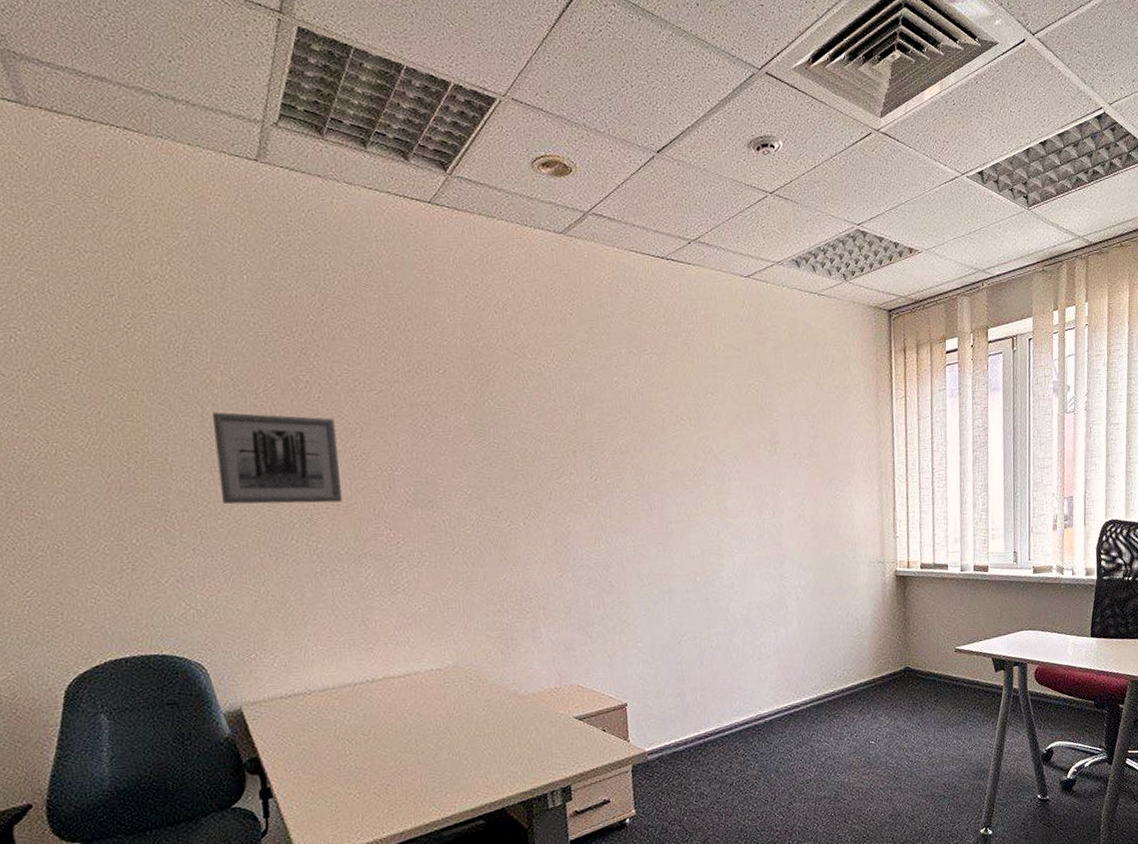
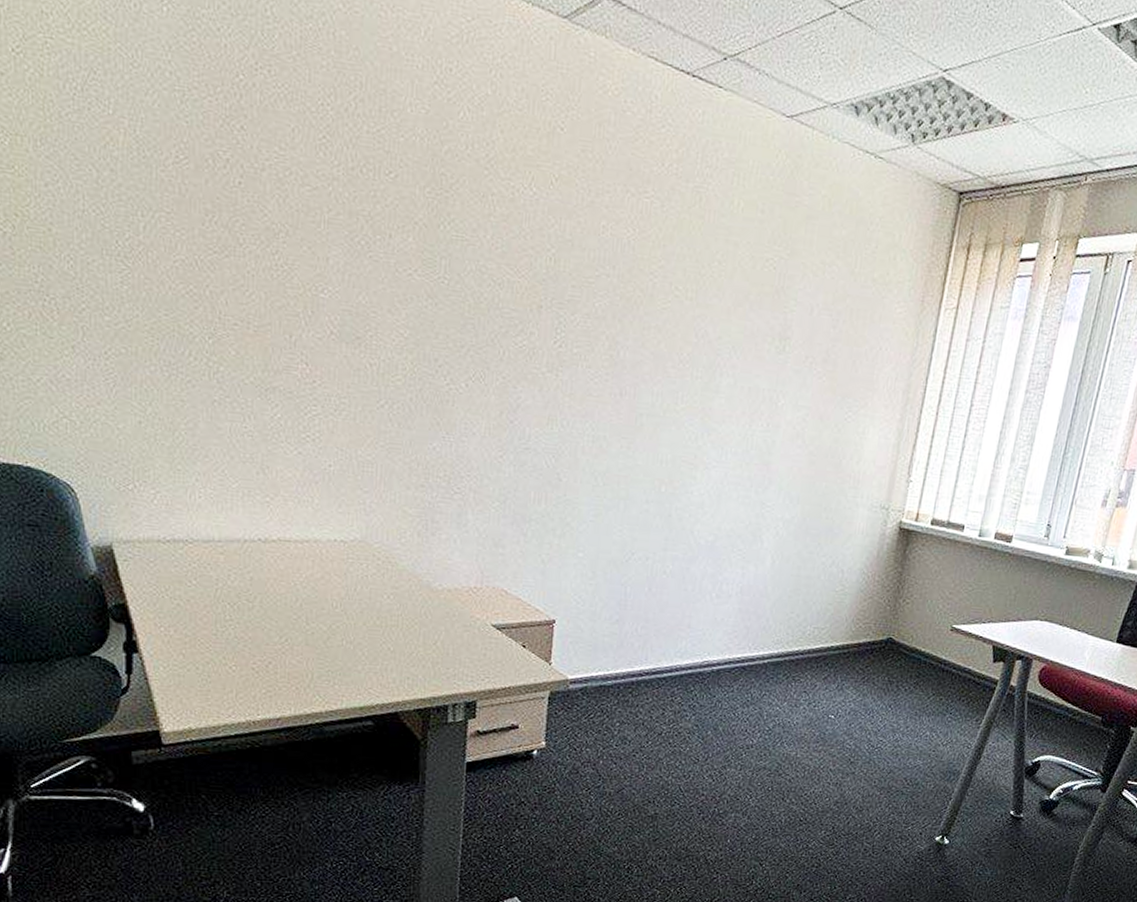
wall art: present [213,412,342,505] -> none [110,179,255,320]

